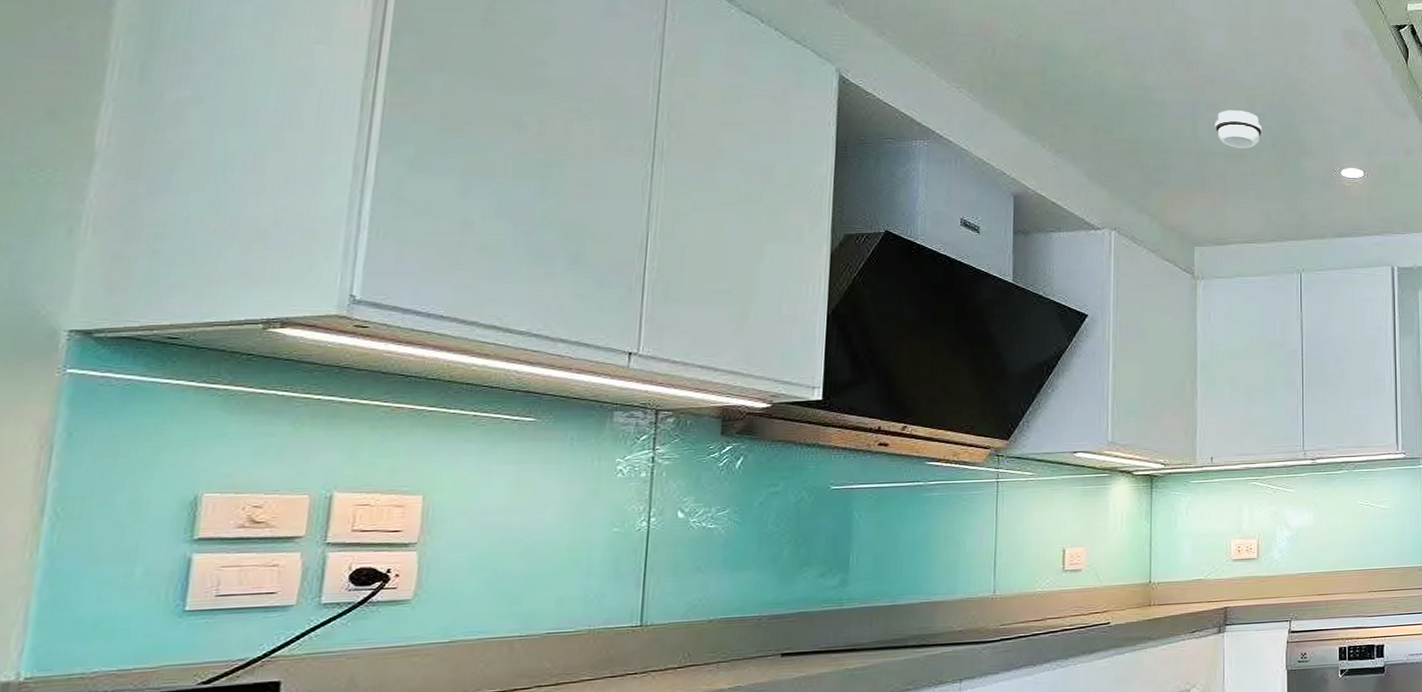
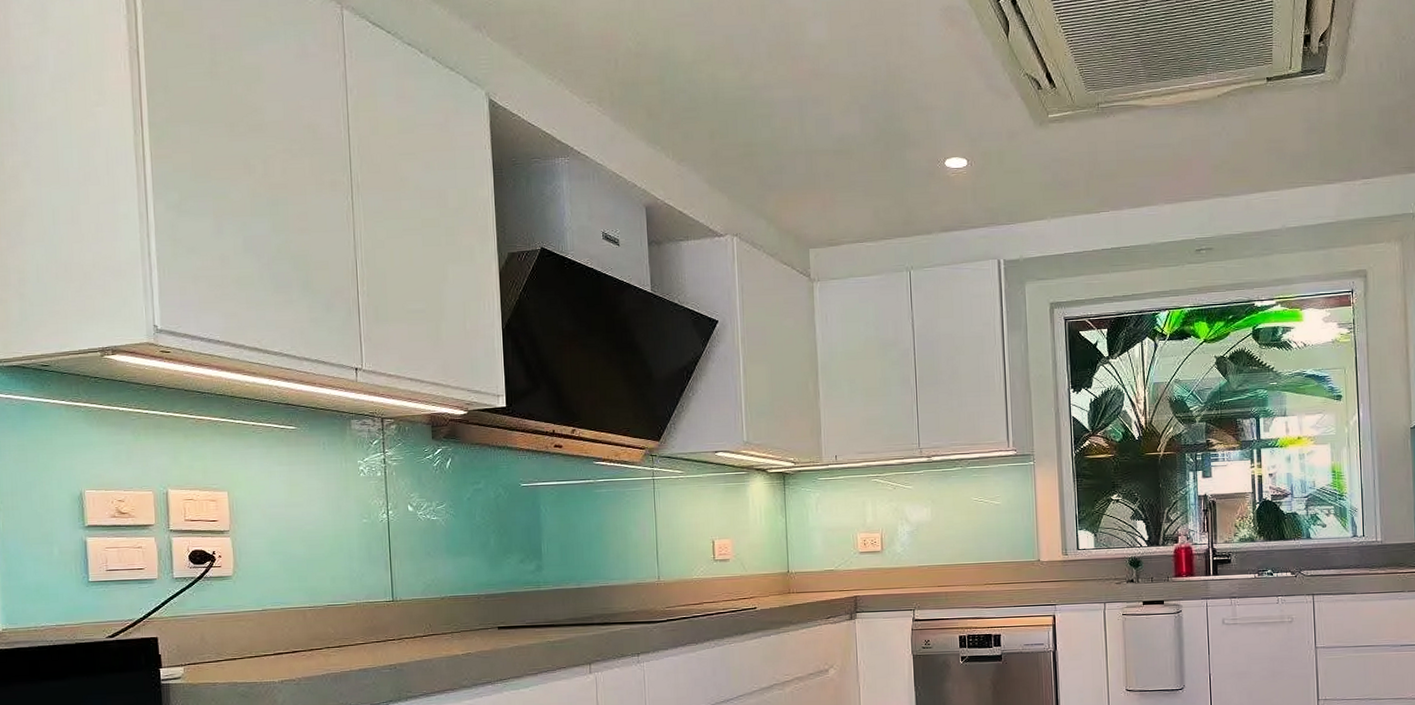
smoke detector: present [1214,110,1263,149] -> none [821,104,867,145]

